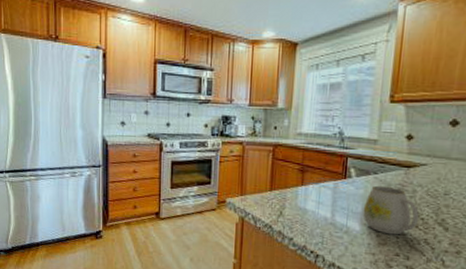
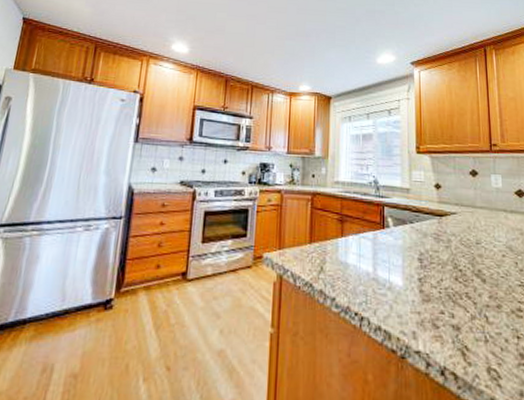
mug: present [362,185,419,235] -> none [404,235,457,290]

